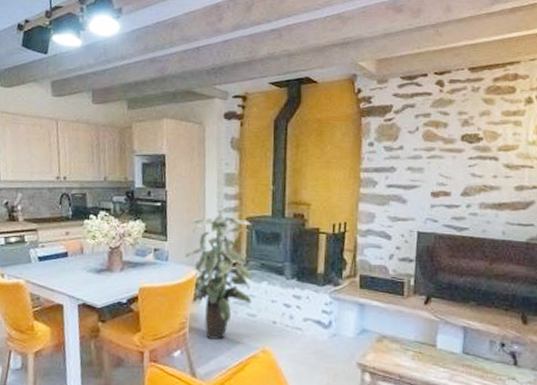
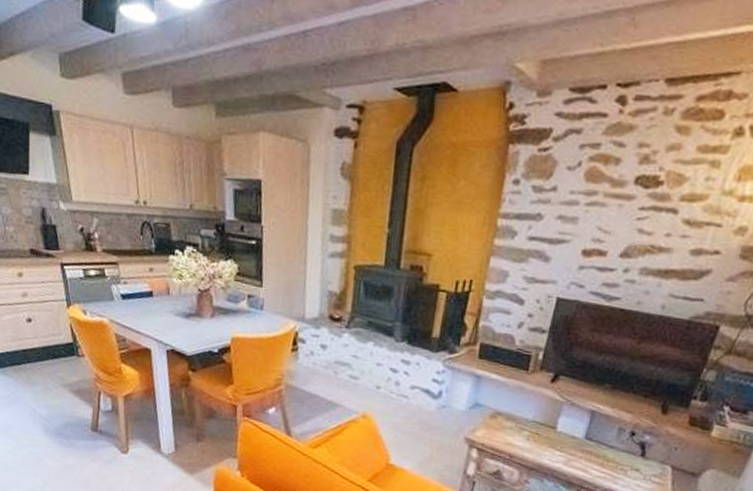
indoor plant: present [185,207,253,339] -> none [283,251,361,400]

